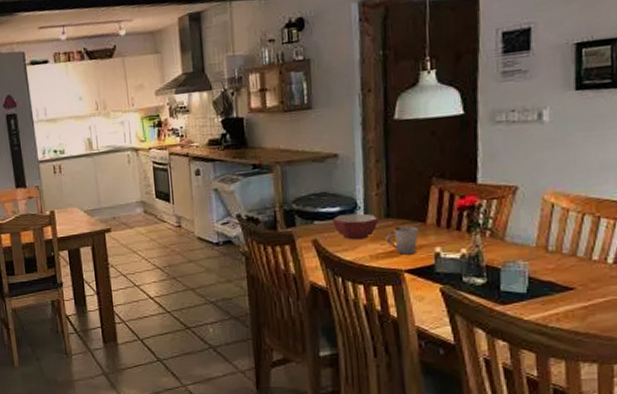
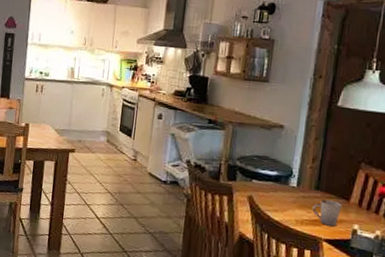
bowl: present [333,213,379,240] -> none [269,178,309,205]

